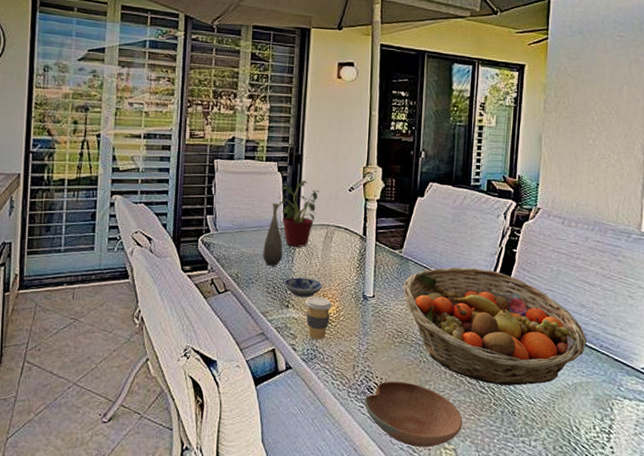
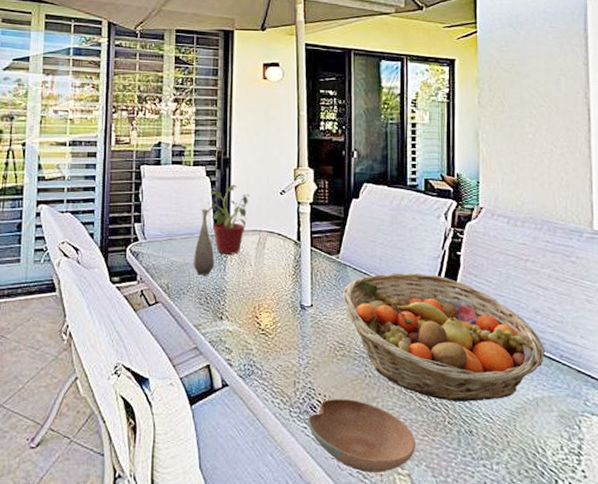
bowl: present [284,277,323,298] -> none [217,287,258,309]
coffee cup: present [305,297,332,339] -> none [240,307,268,353]

